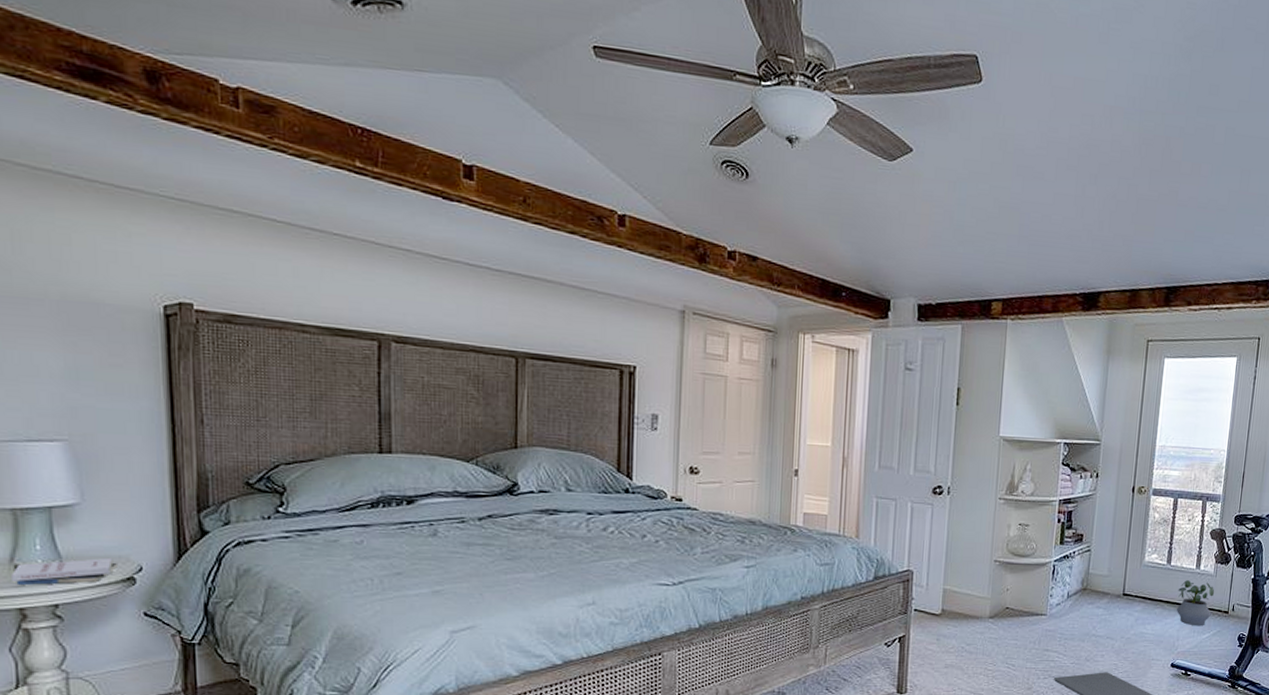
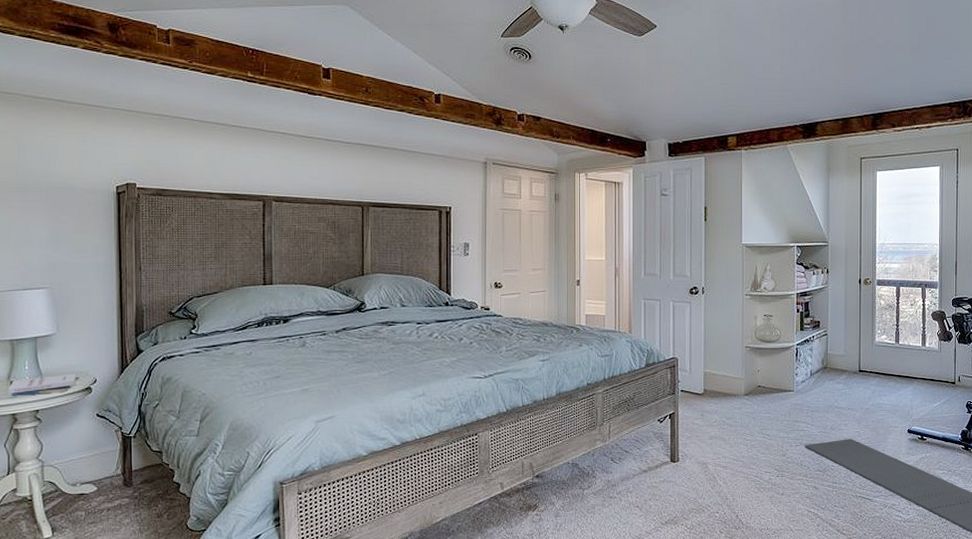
potted plant: present [1177,580,1215,626] -> none [907,356,941,396]

